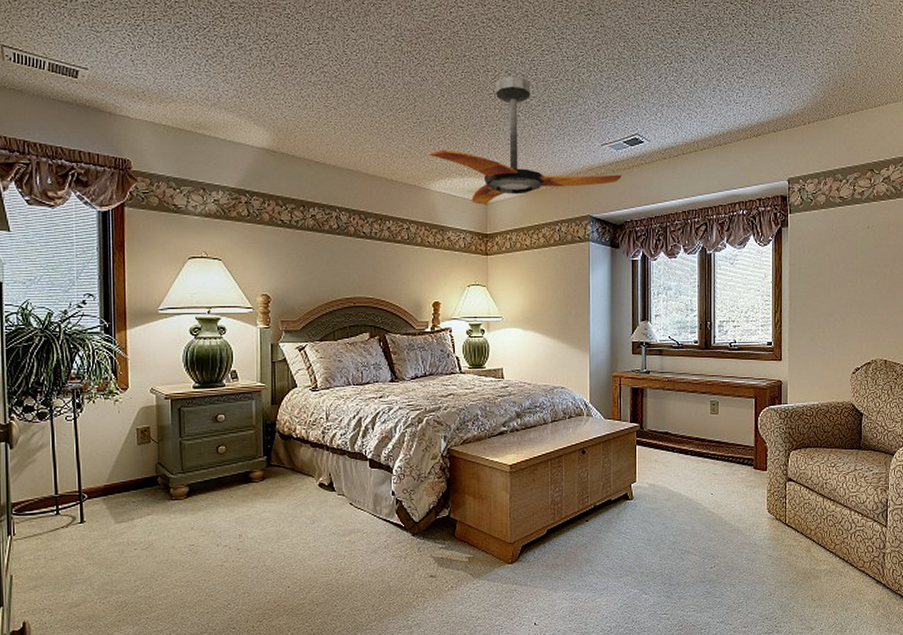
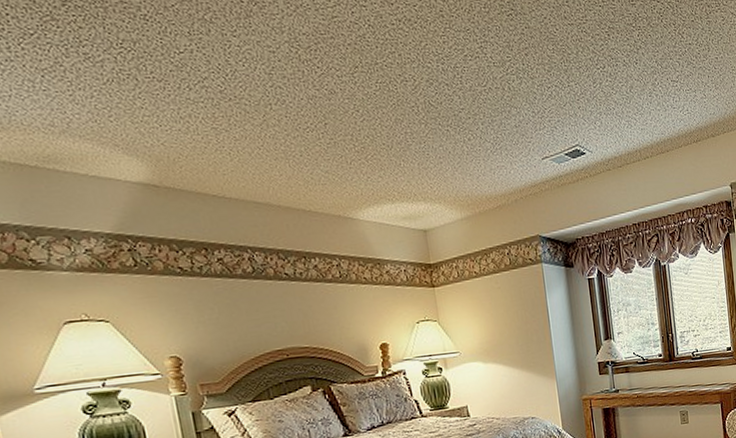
ceiling fan: present [429,75,621,205] -> none [351,85,567,232]

